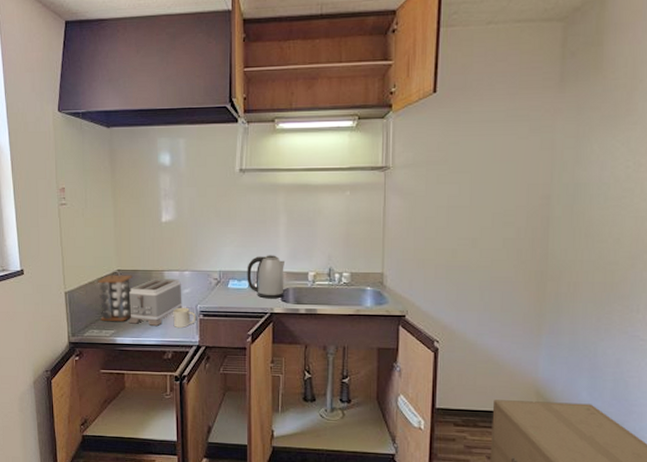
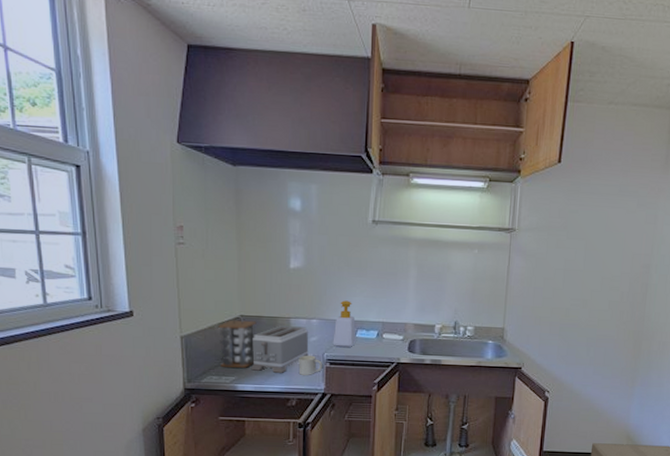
soap bottle: none [205,251,228,298] -> present [333,300,356,347]
kettle: present [247,255,286,299] -> none [375,307,414,349]

